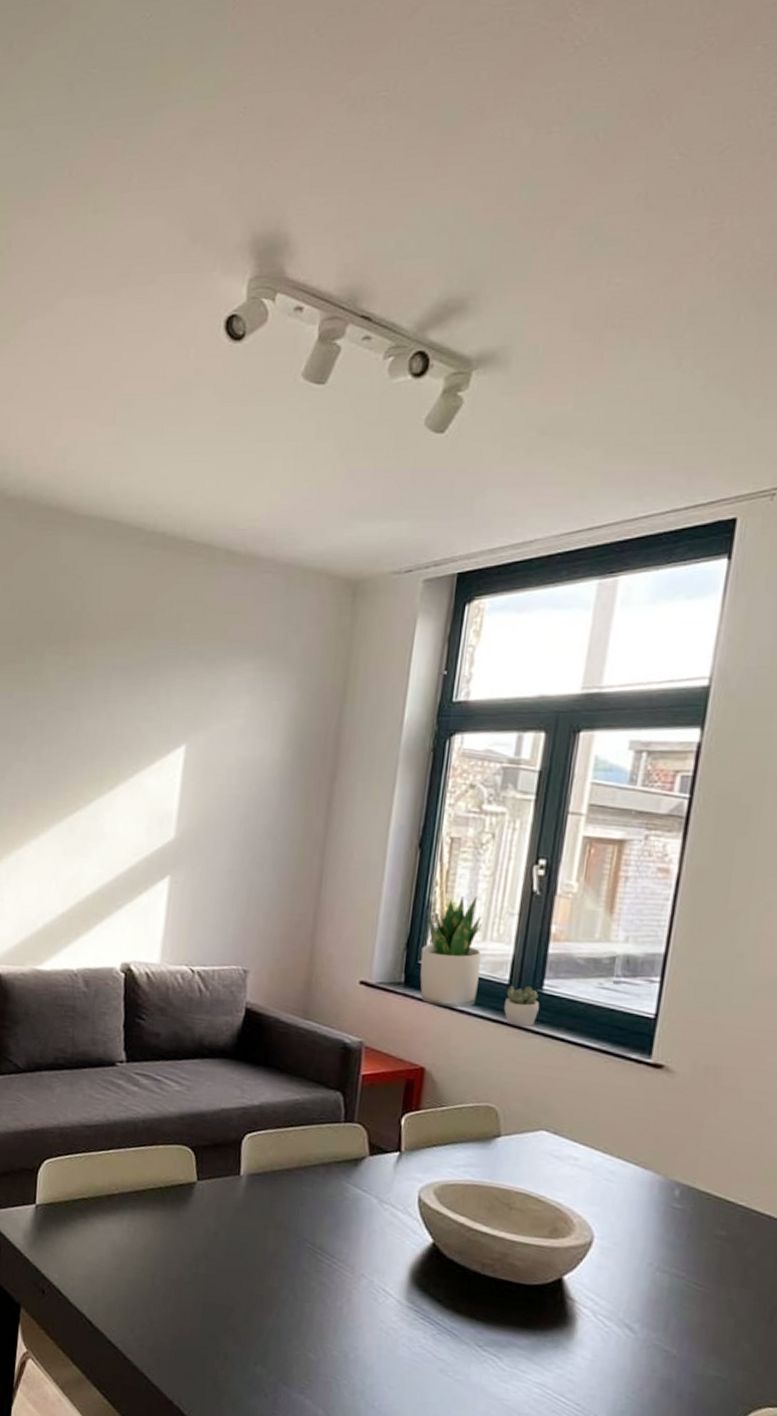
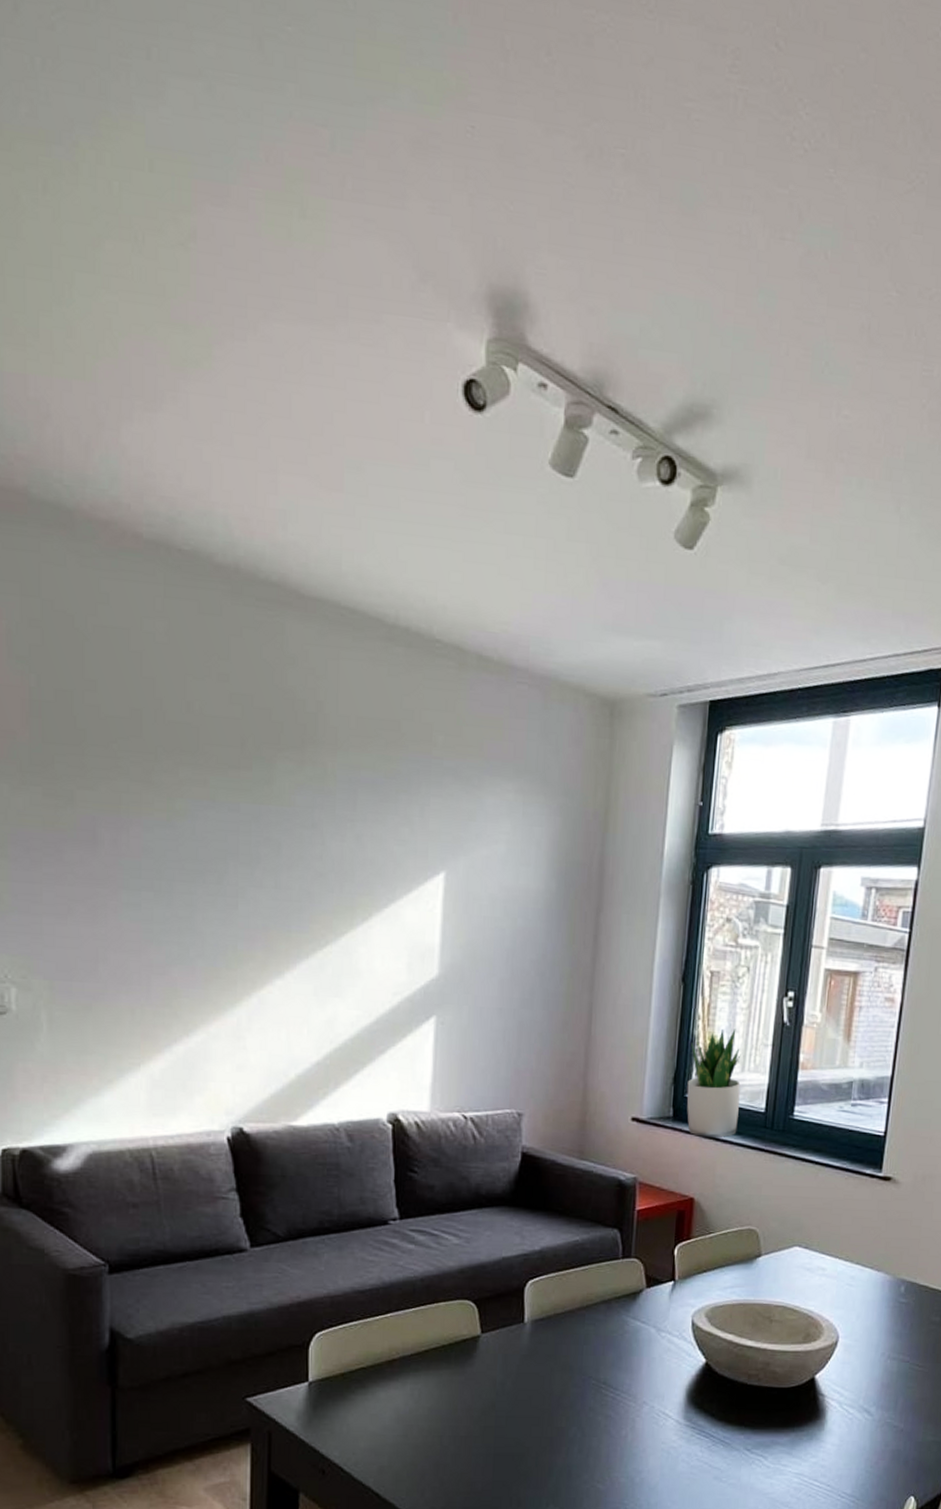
succulent plant: present [503,985,539,1028] -> none [760,1112,791,1152]

